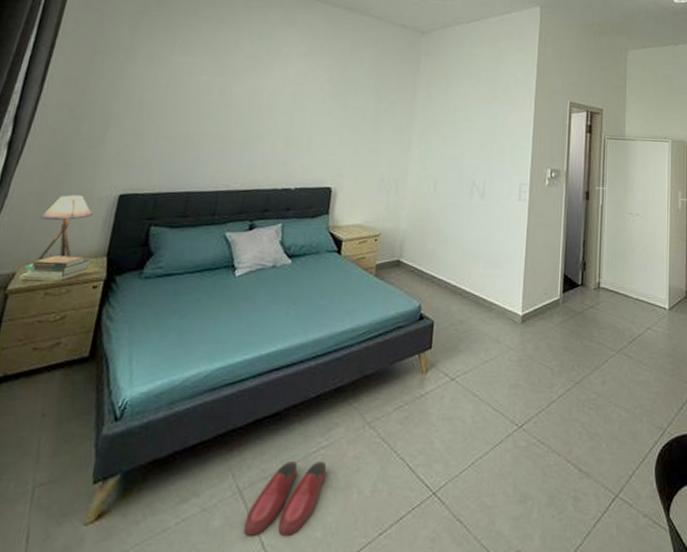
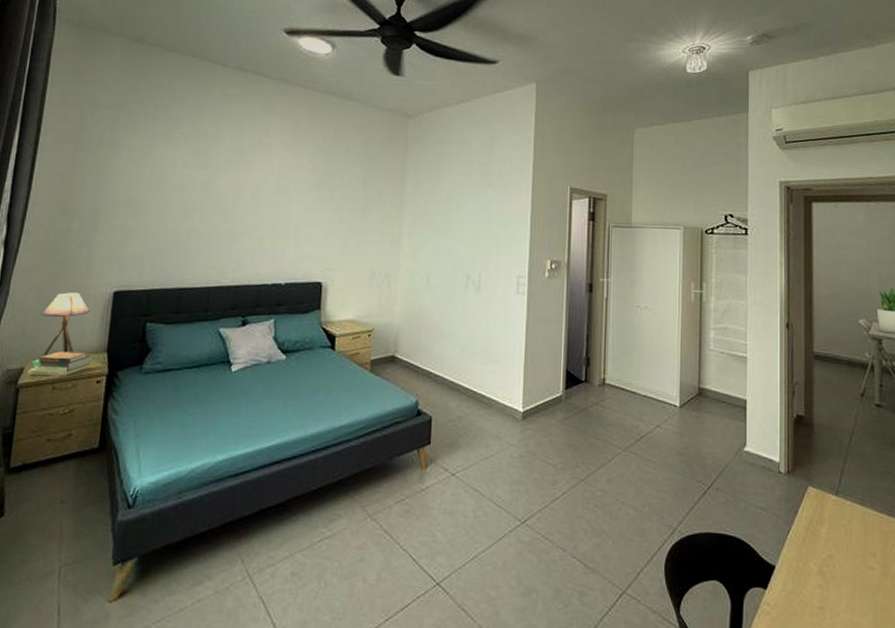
slippers: present [244,462,327,537] -> none [256,550,332,619]

